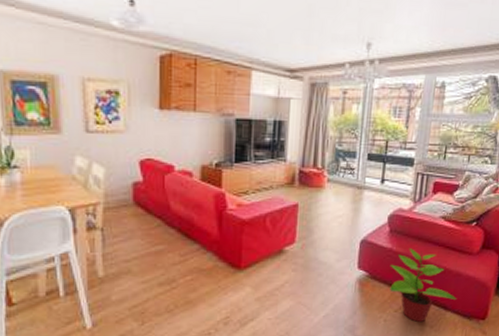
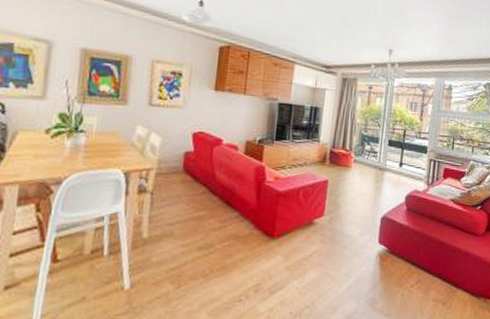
potted plant: present [389,247,456,323] -> none [406,226,466,299]

